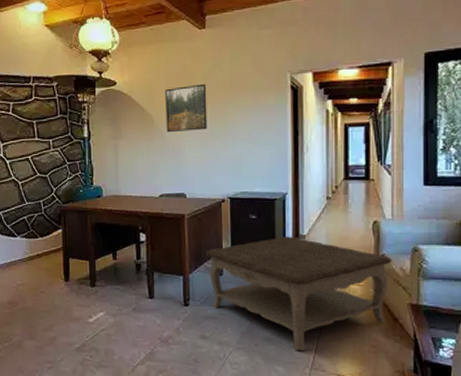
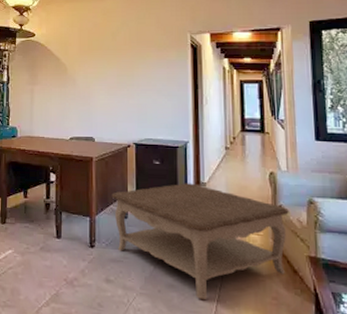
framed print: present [165,83,208,133] -> none [78,39,116,81]

